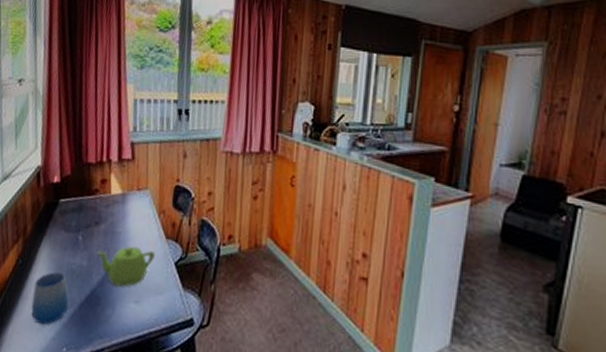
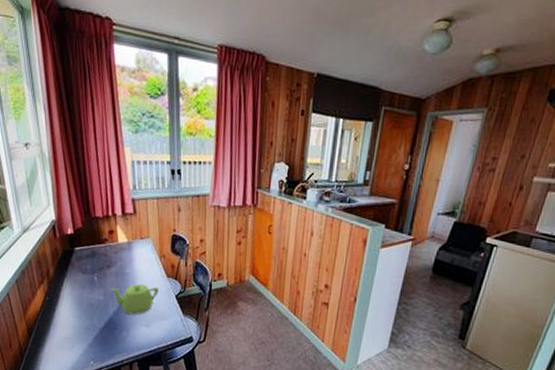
cup: present [31,272,69,325] -> none [61,305,92,345]

